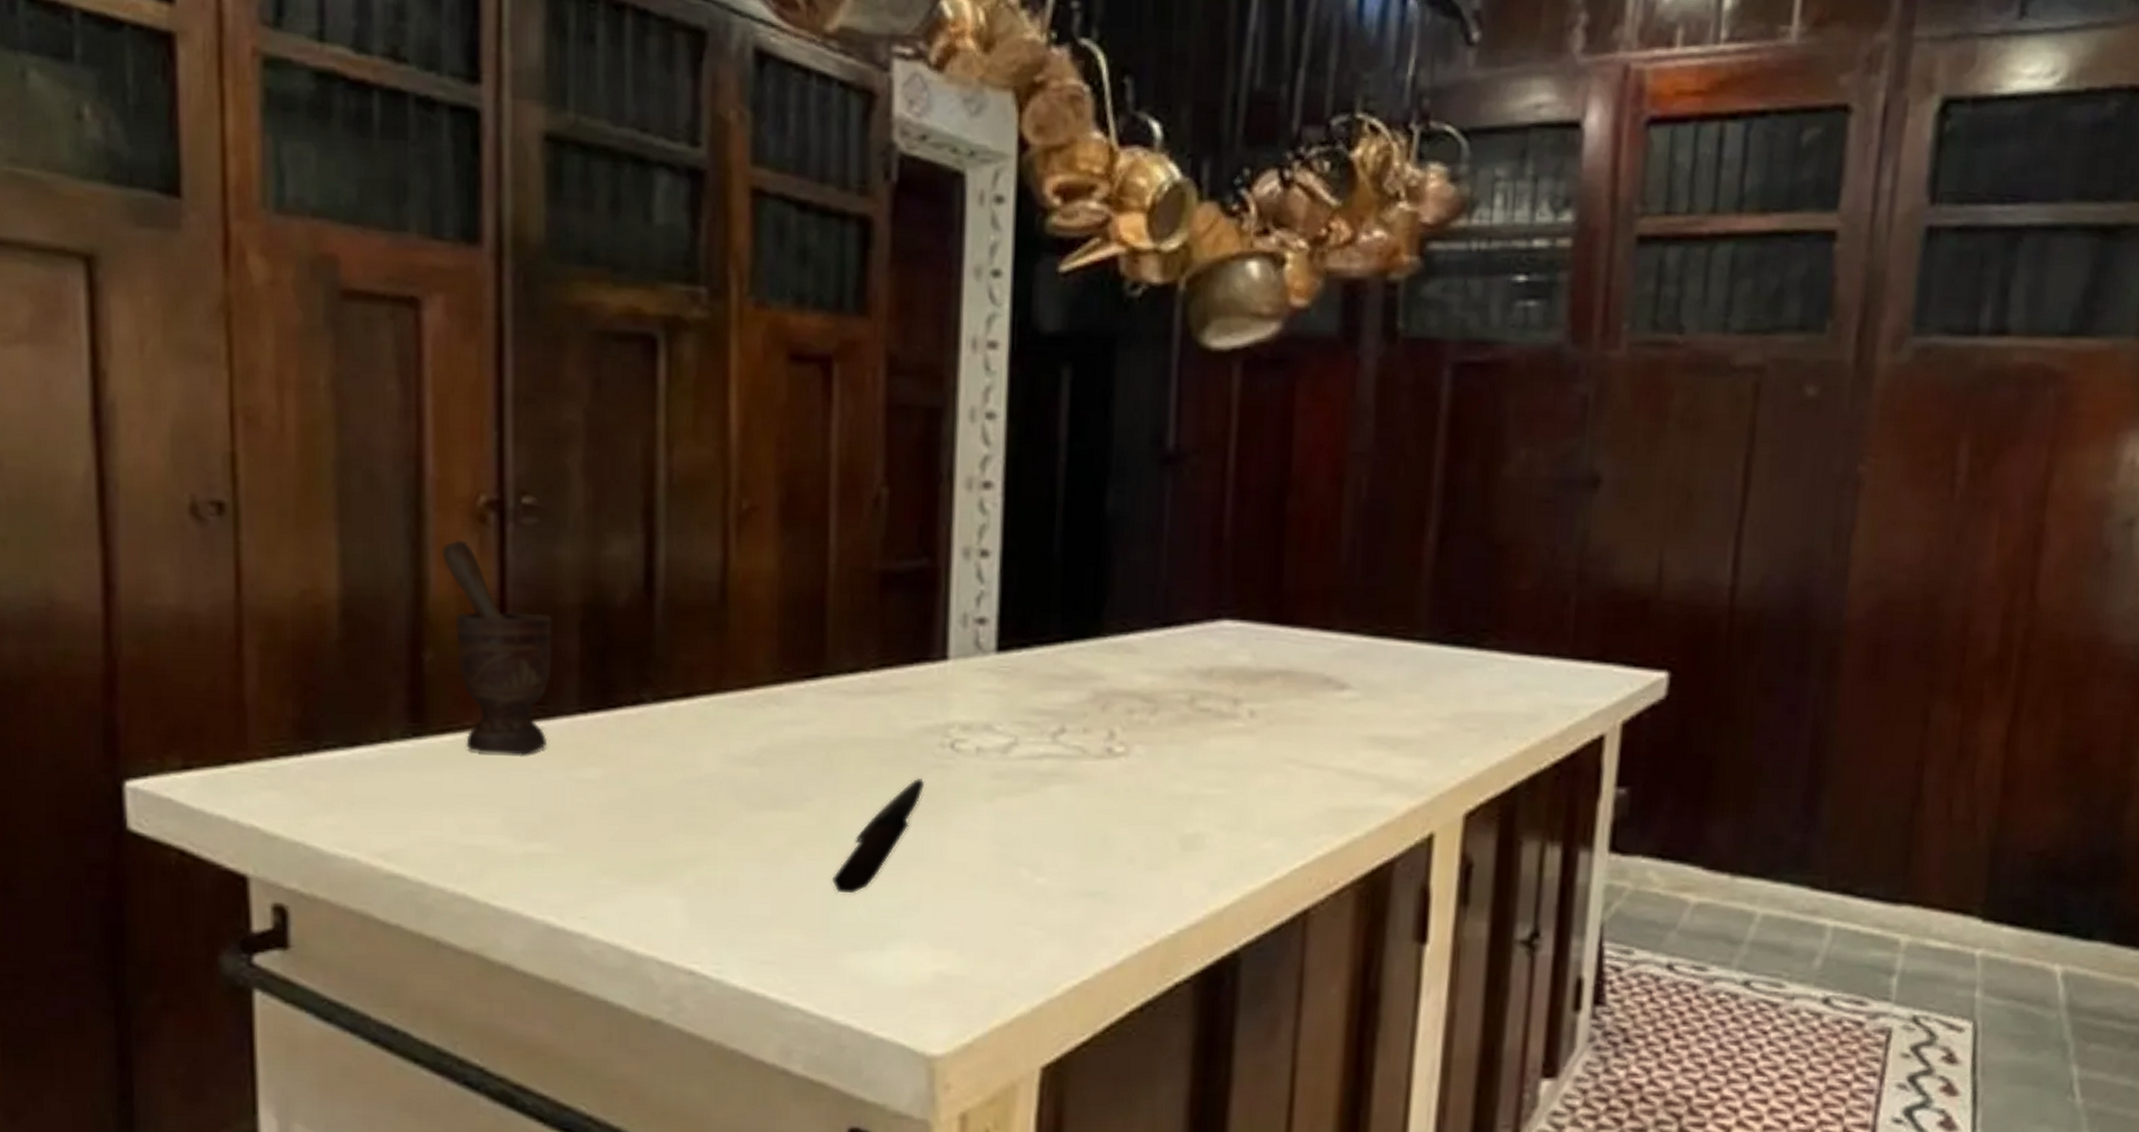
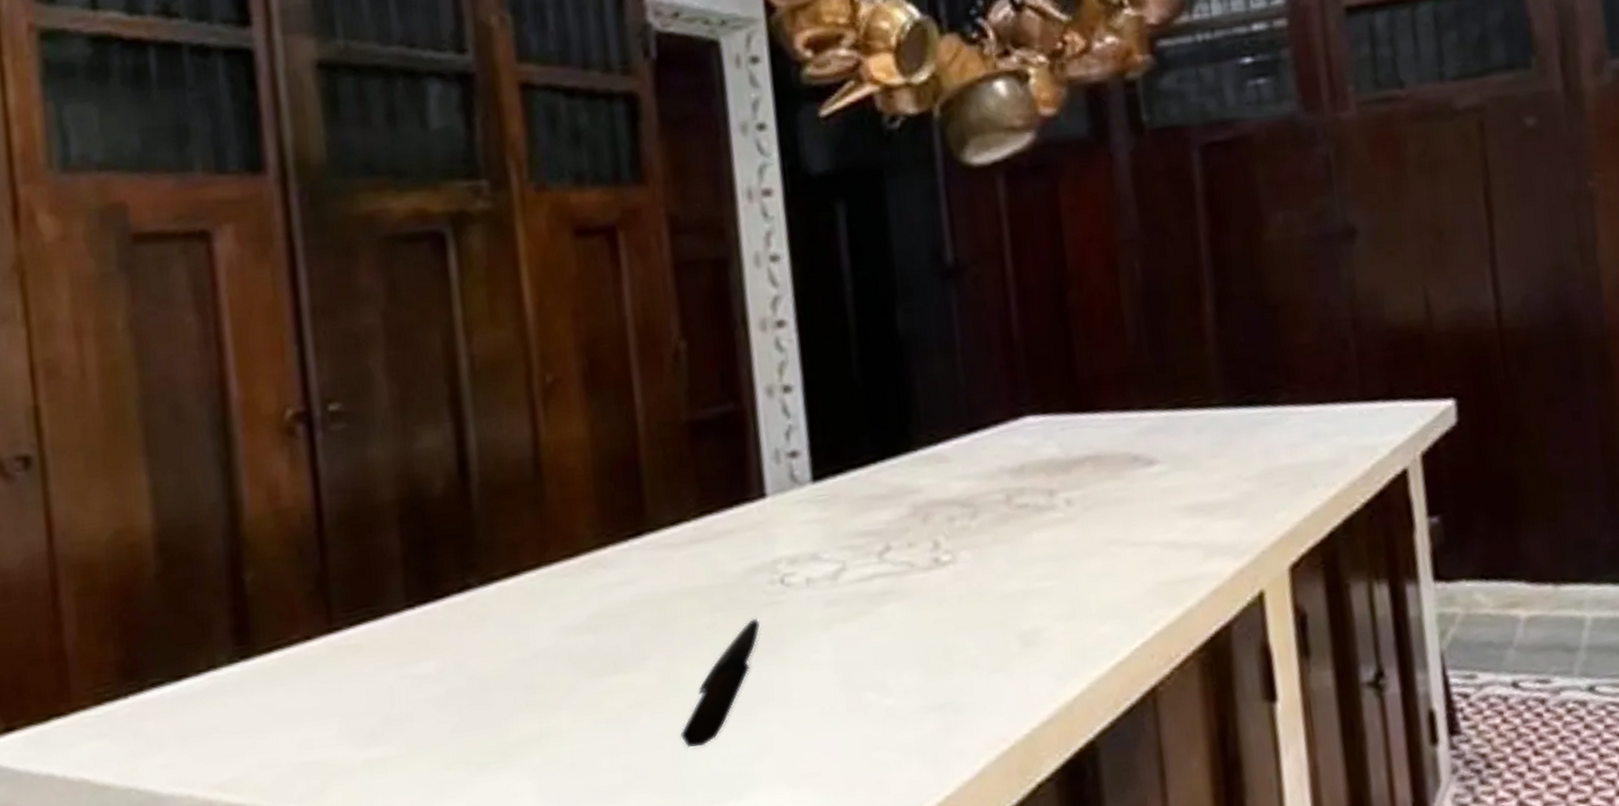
mortar and pestle: present [441,539,552,755] -> none [253,456,378,665]

